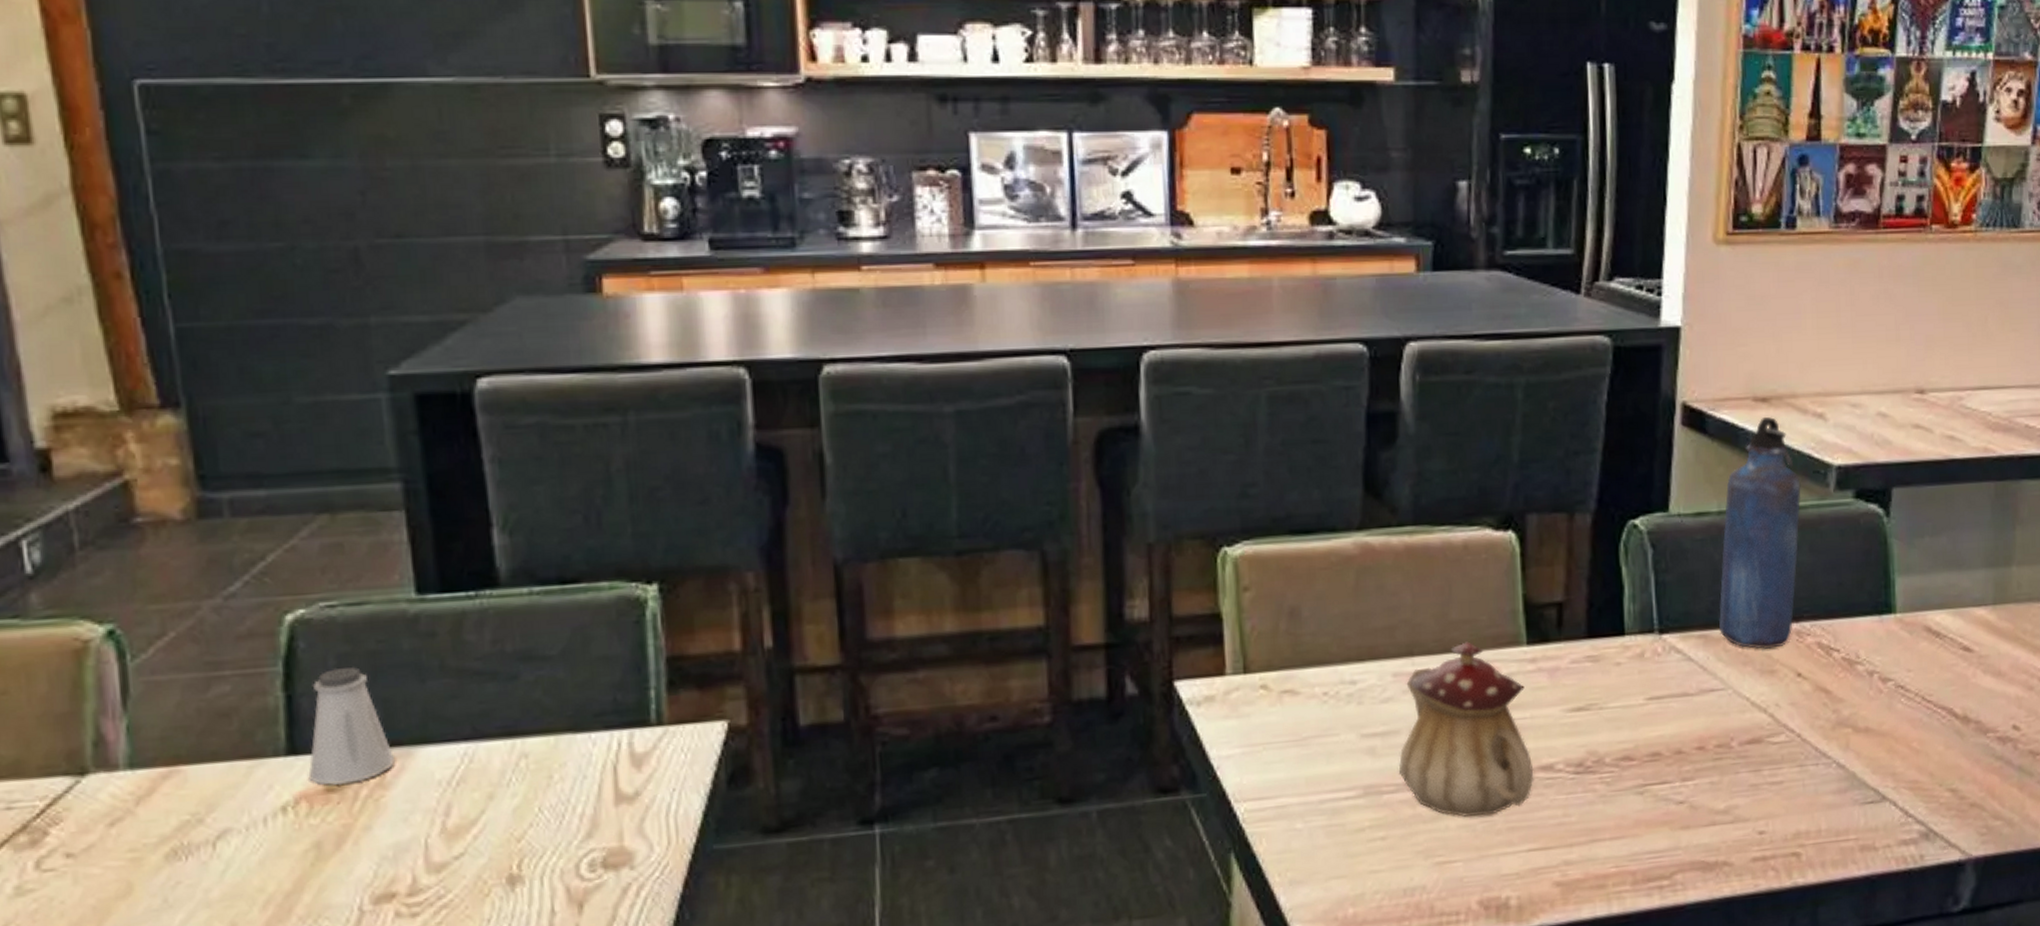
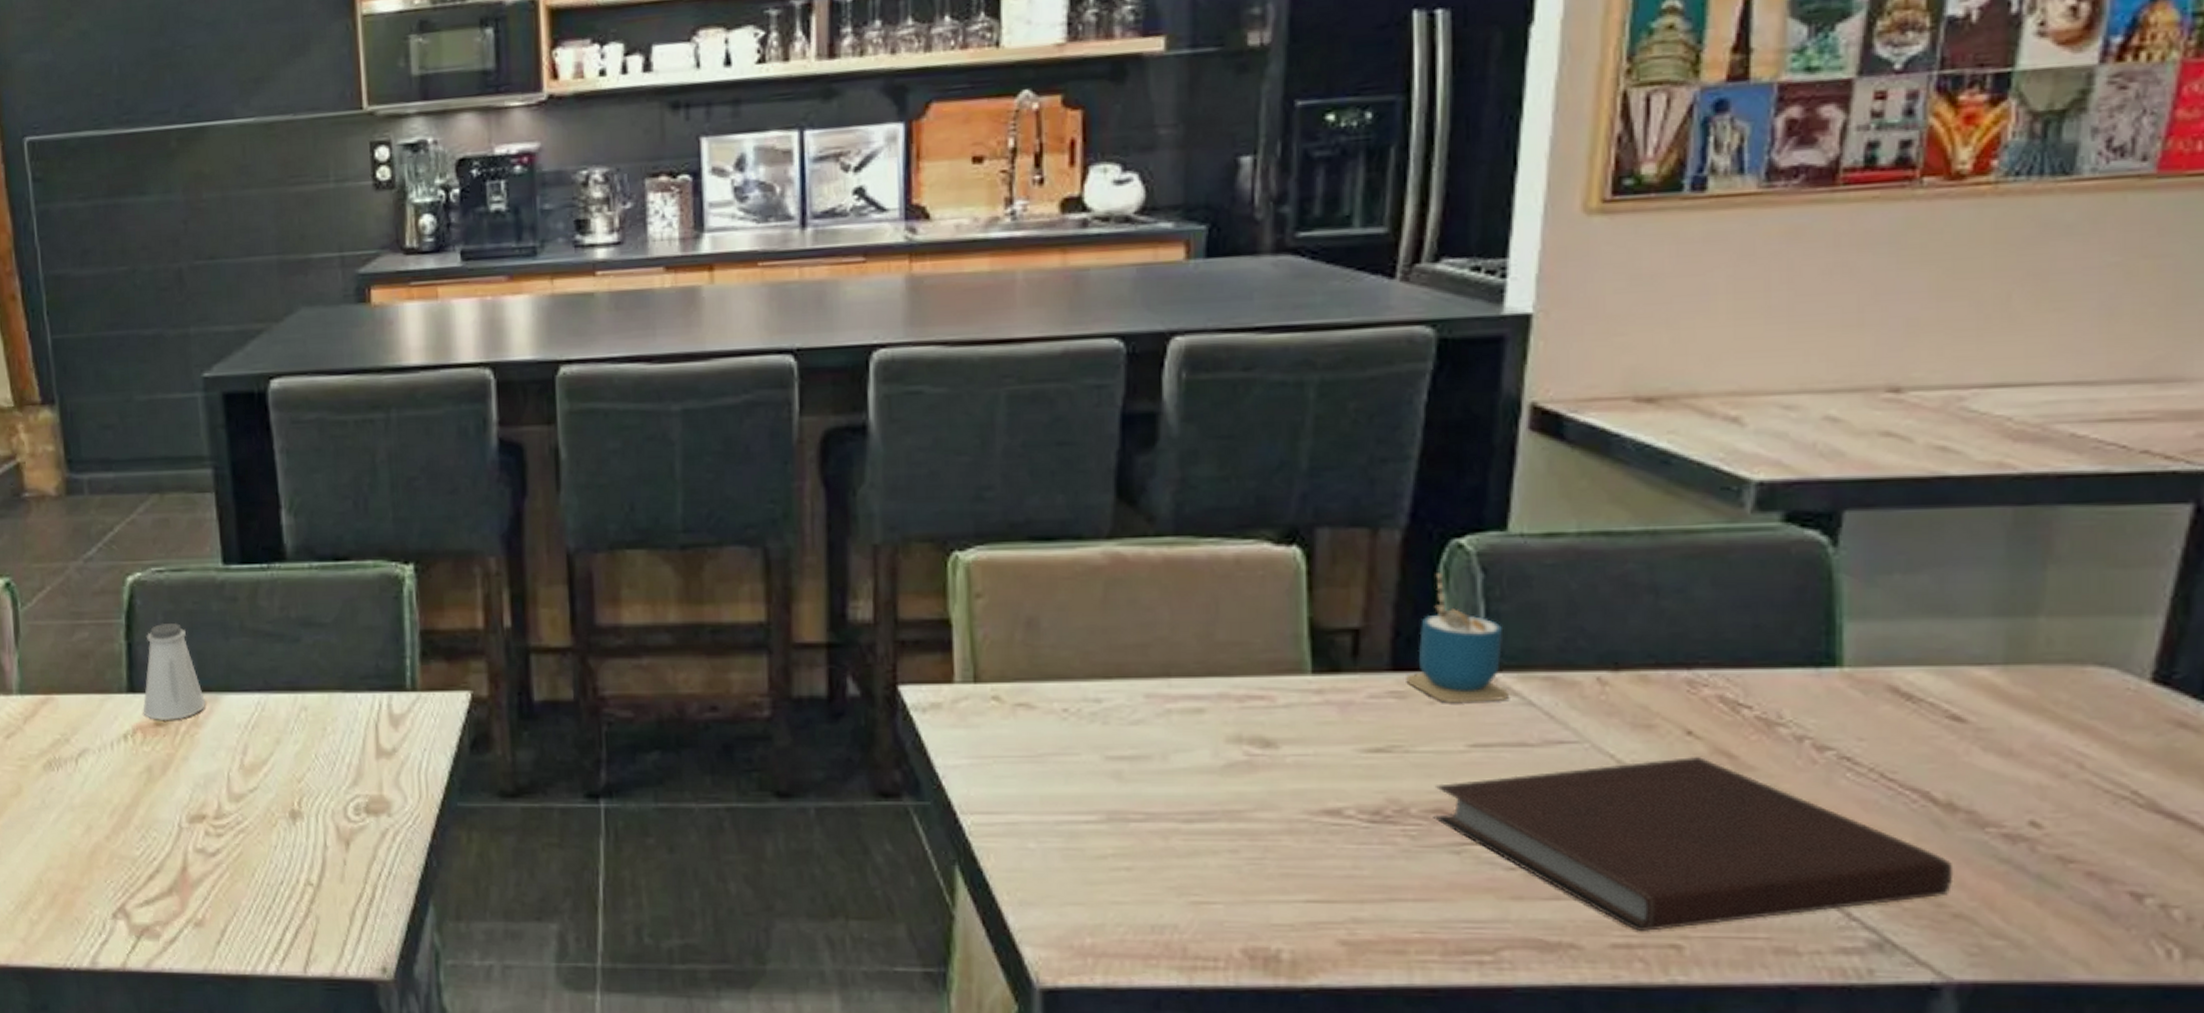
teapot: present [1398,641,1534,817] -> none [1148,665,1317,857]
cup: none [1597,550,1675,664] -> present [1404,573,1510,704]
notebook: none [1622,694,1970,845] -> present [1433,757,1954,931]
water bottle: present [1719,416,1801,649] -> none [1574,420,1701,699]

